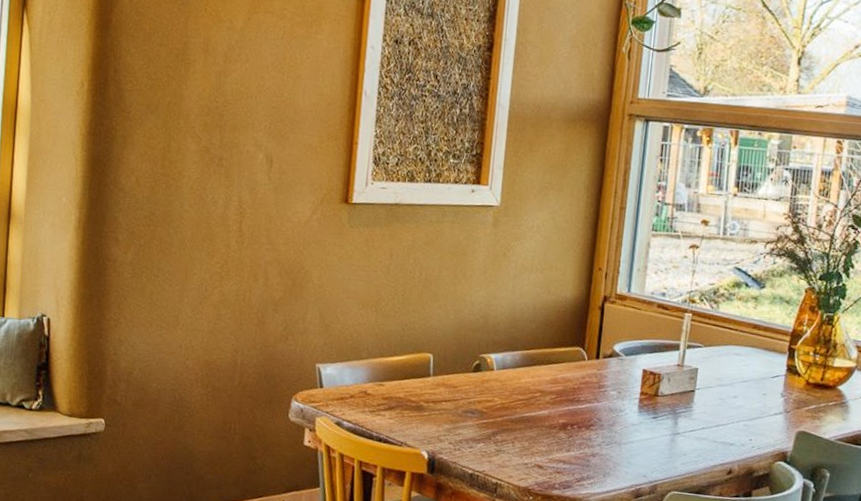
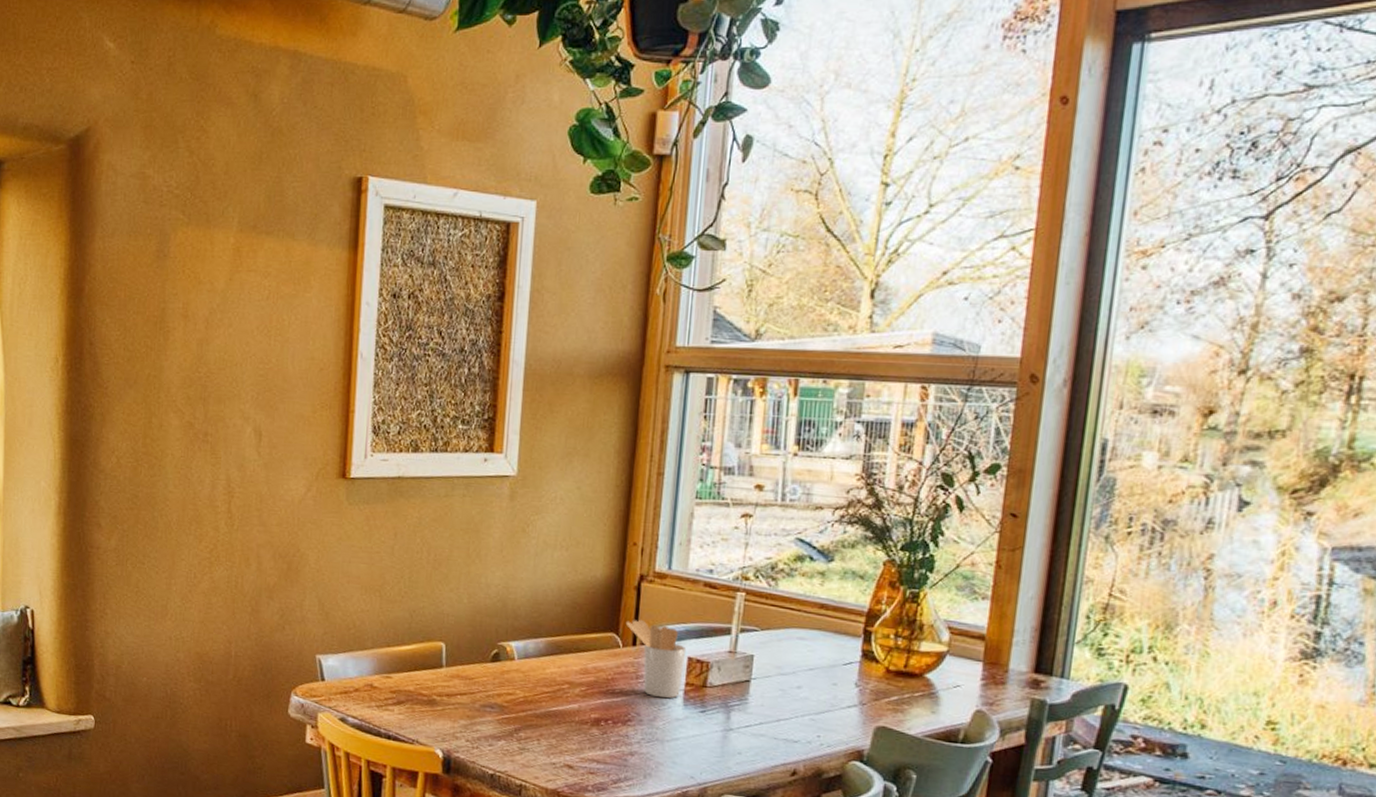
utensil holder: none [590,335,642,406] -> present [625,619,687,699]

